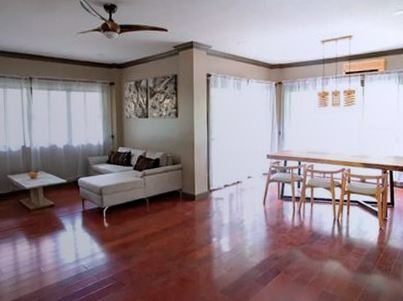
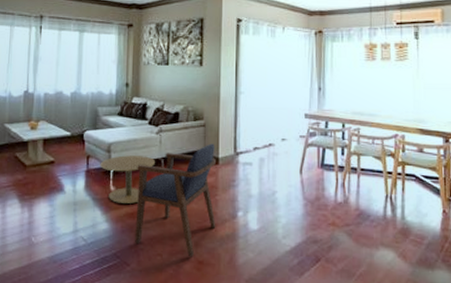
side table: none [94,197,141,236] -> present [100,155,155,204]
armchair: none [126,183,195,276] -> present [135,143,216,257]

